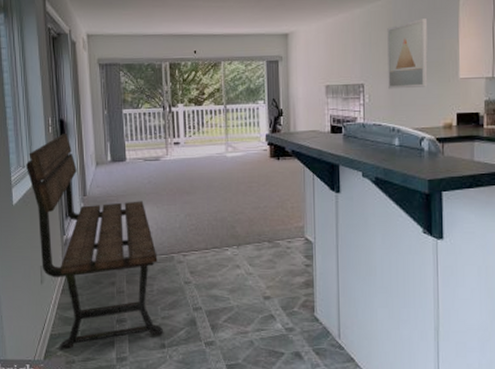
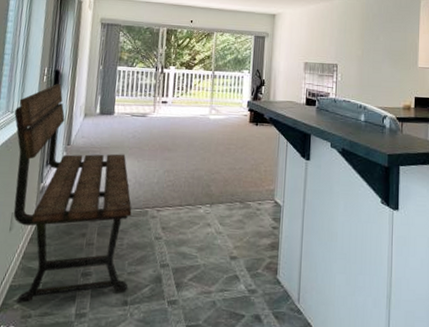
wall art: present [387,19,428,90] -> none [358,14,393,72]

